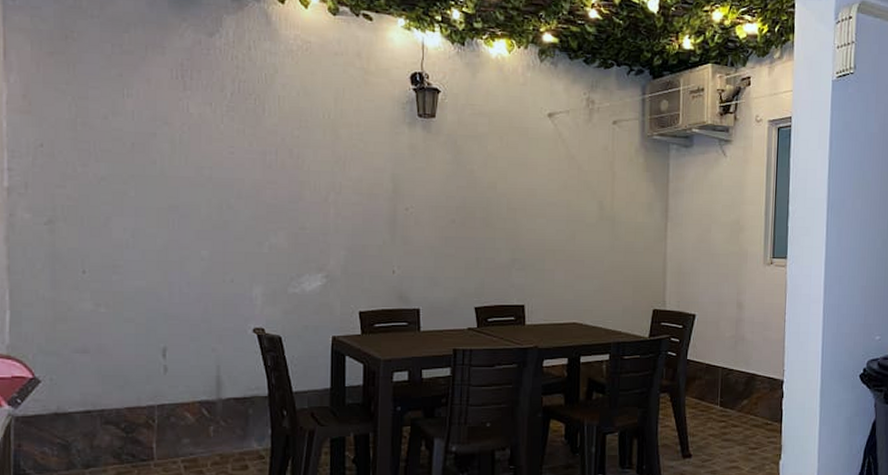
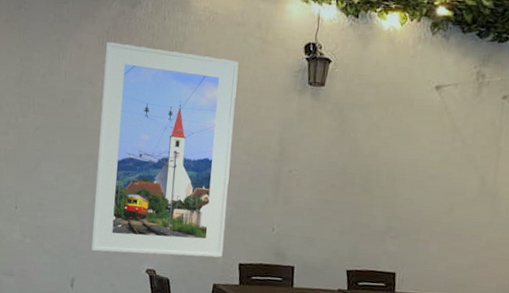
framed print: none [180,76,340,314] -> present [91,42,239,258]

